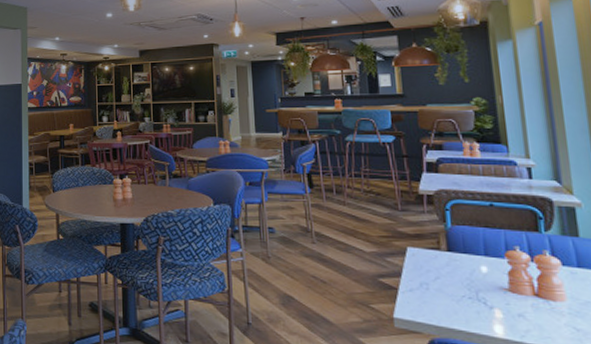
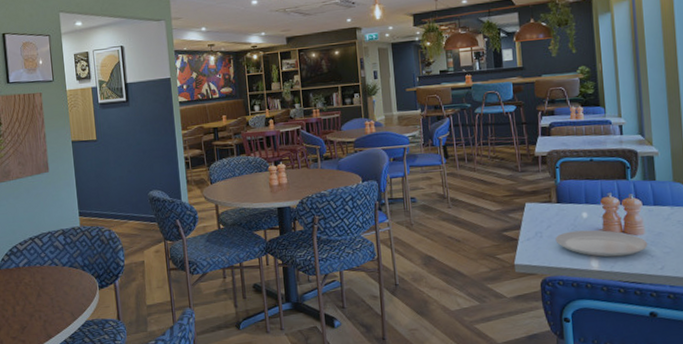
plate: none [446,286,572,326] -> present [555,230,648,258]

